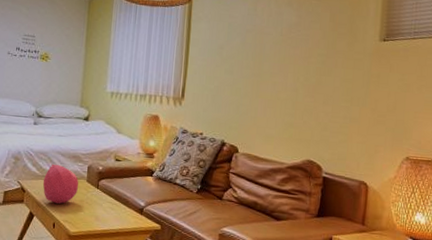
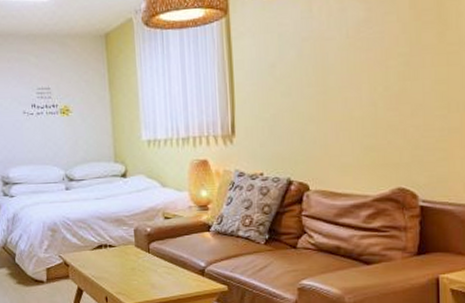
decorative ball: present [42,164,79,205] -> none [86,231,128,276]

